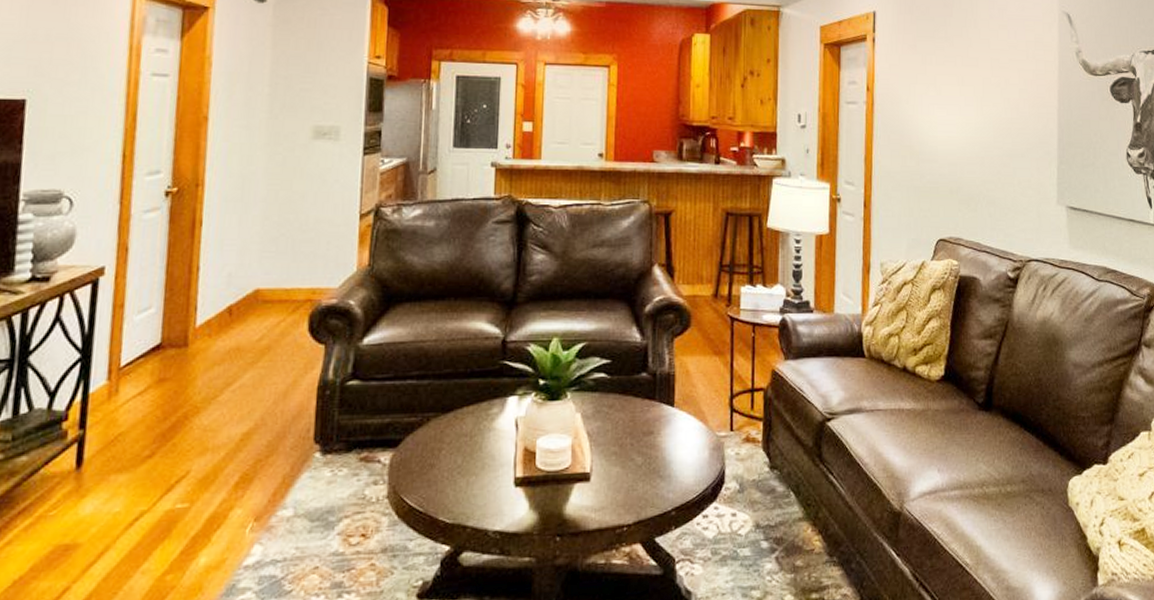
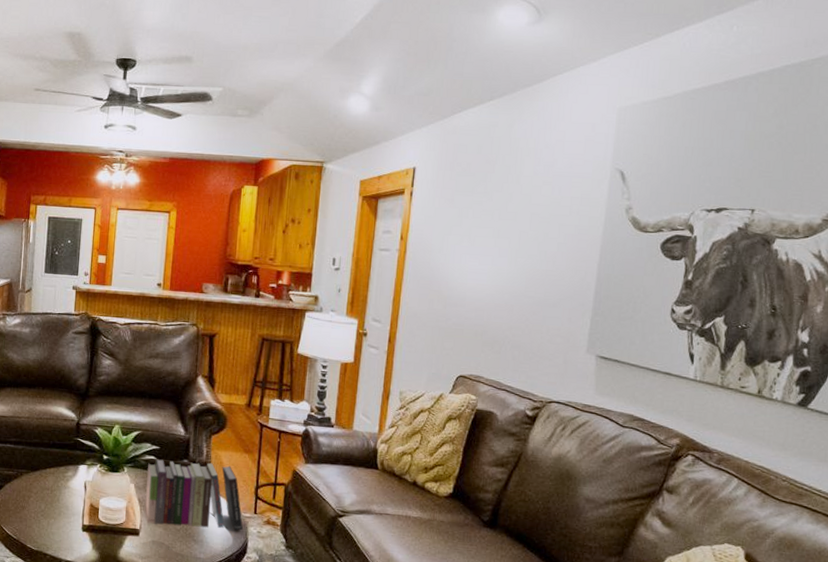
books: none [596,373,719,463] -> present [145,459,244,531]

